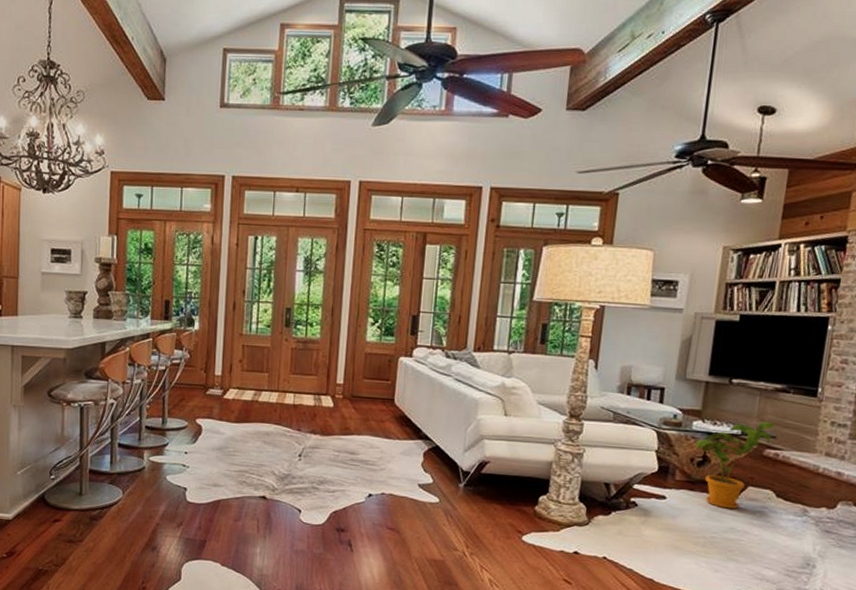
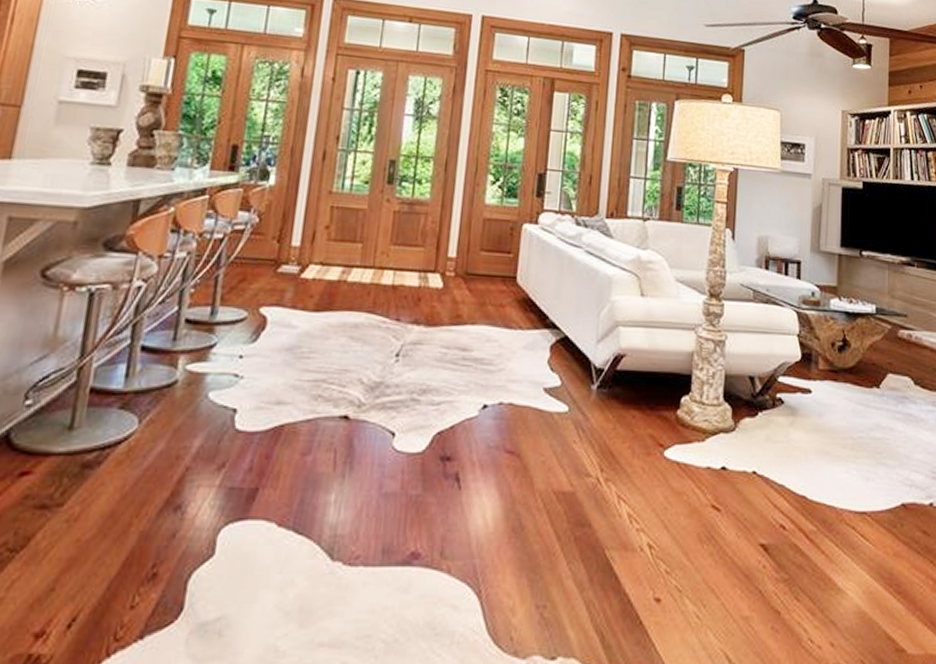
house plant: present [695,422,776,509] -> none [834,299,906,402]

